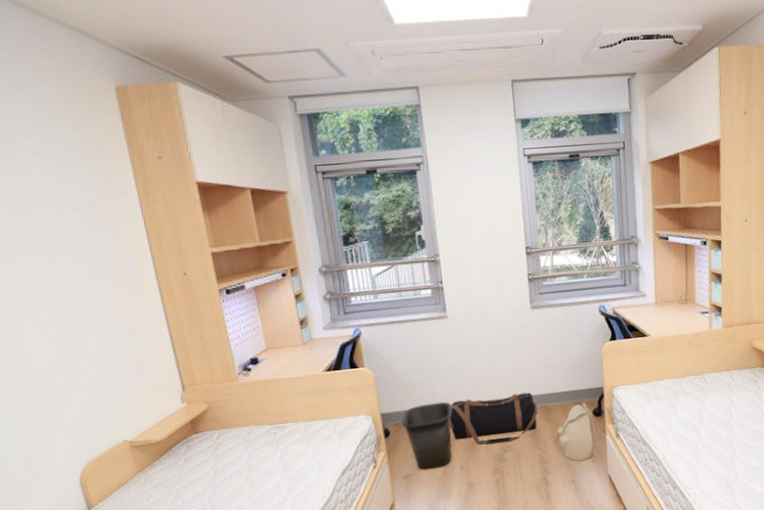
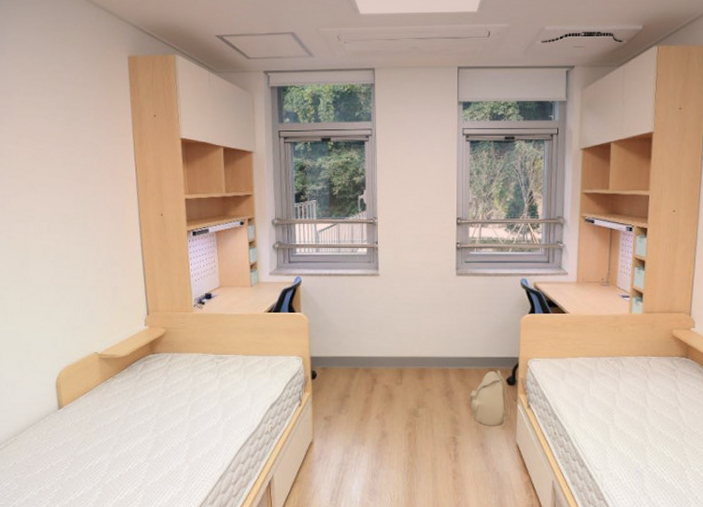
waste bin: present [400,401,453,470] -> none [327,352,375,415]
duffel bag: present [449,392,538,445] -> none [371,353,454,399]

